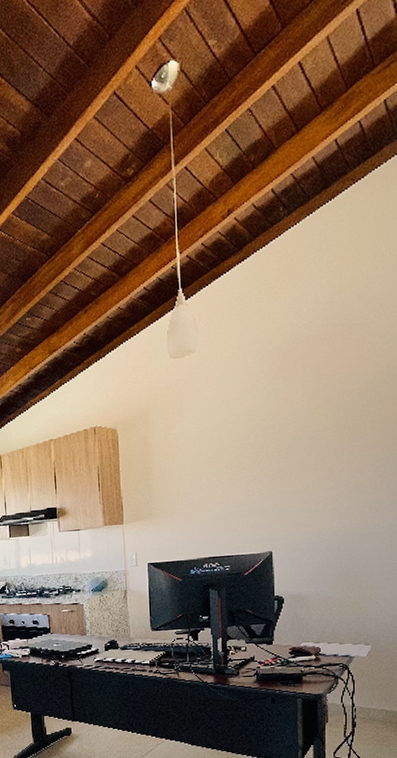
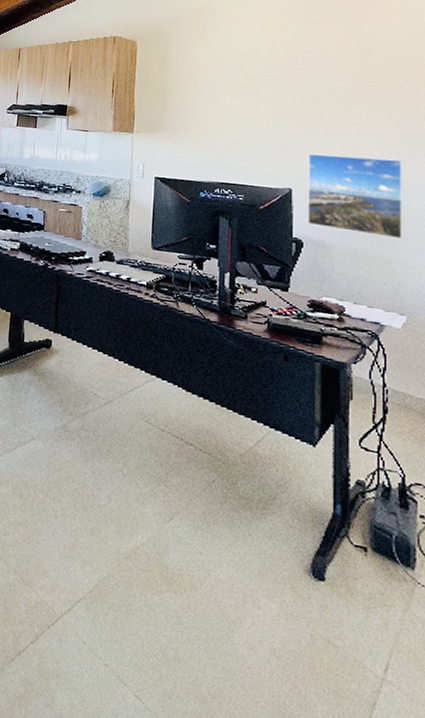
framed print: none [285,506,370,582] -> present [307,153,404,240]

